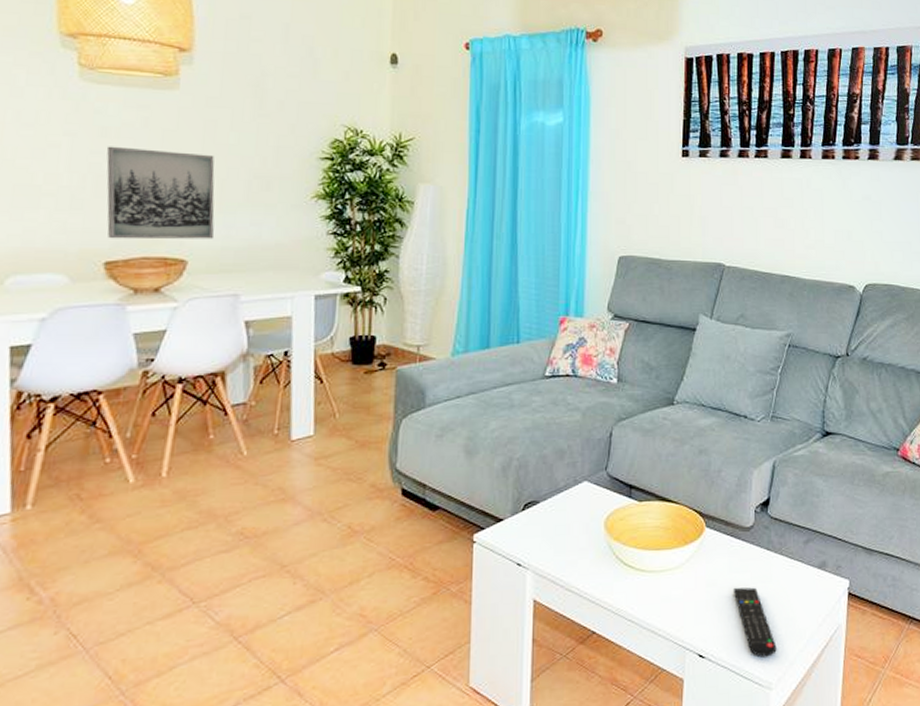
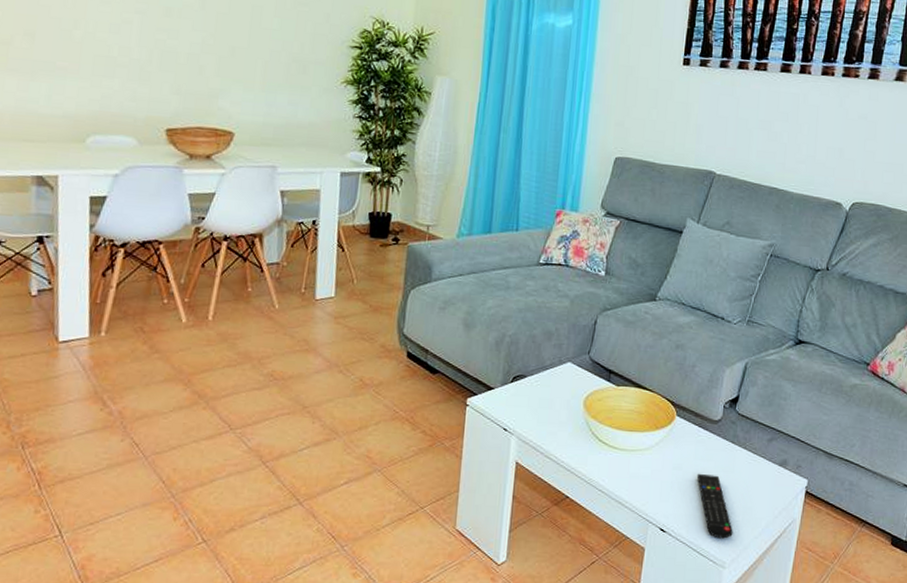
wall art: present [106,146,215,240] -> none [169,25,260,115]

